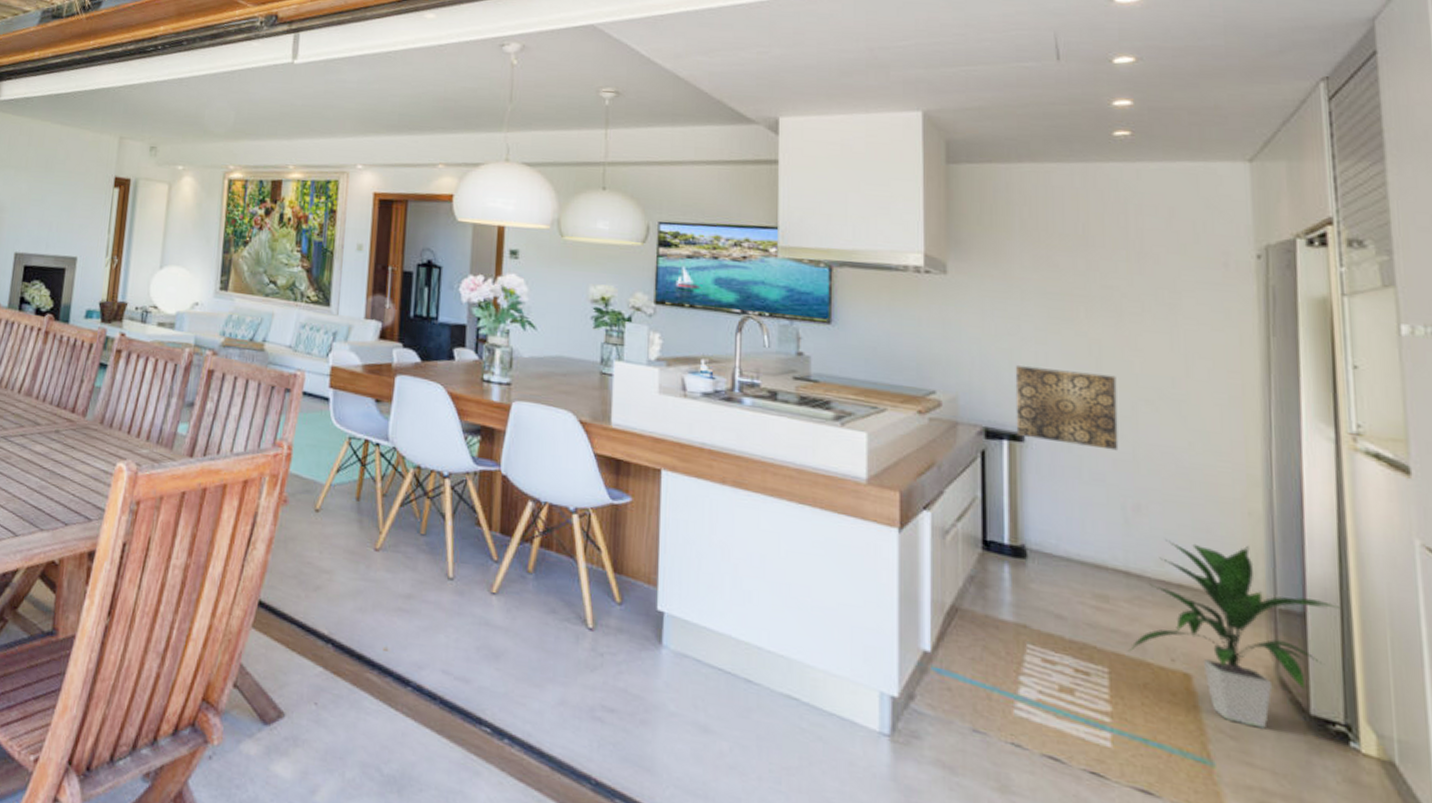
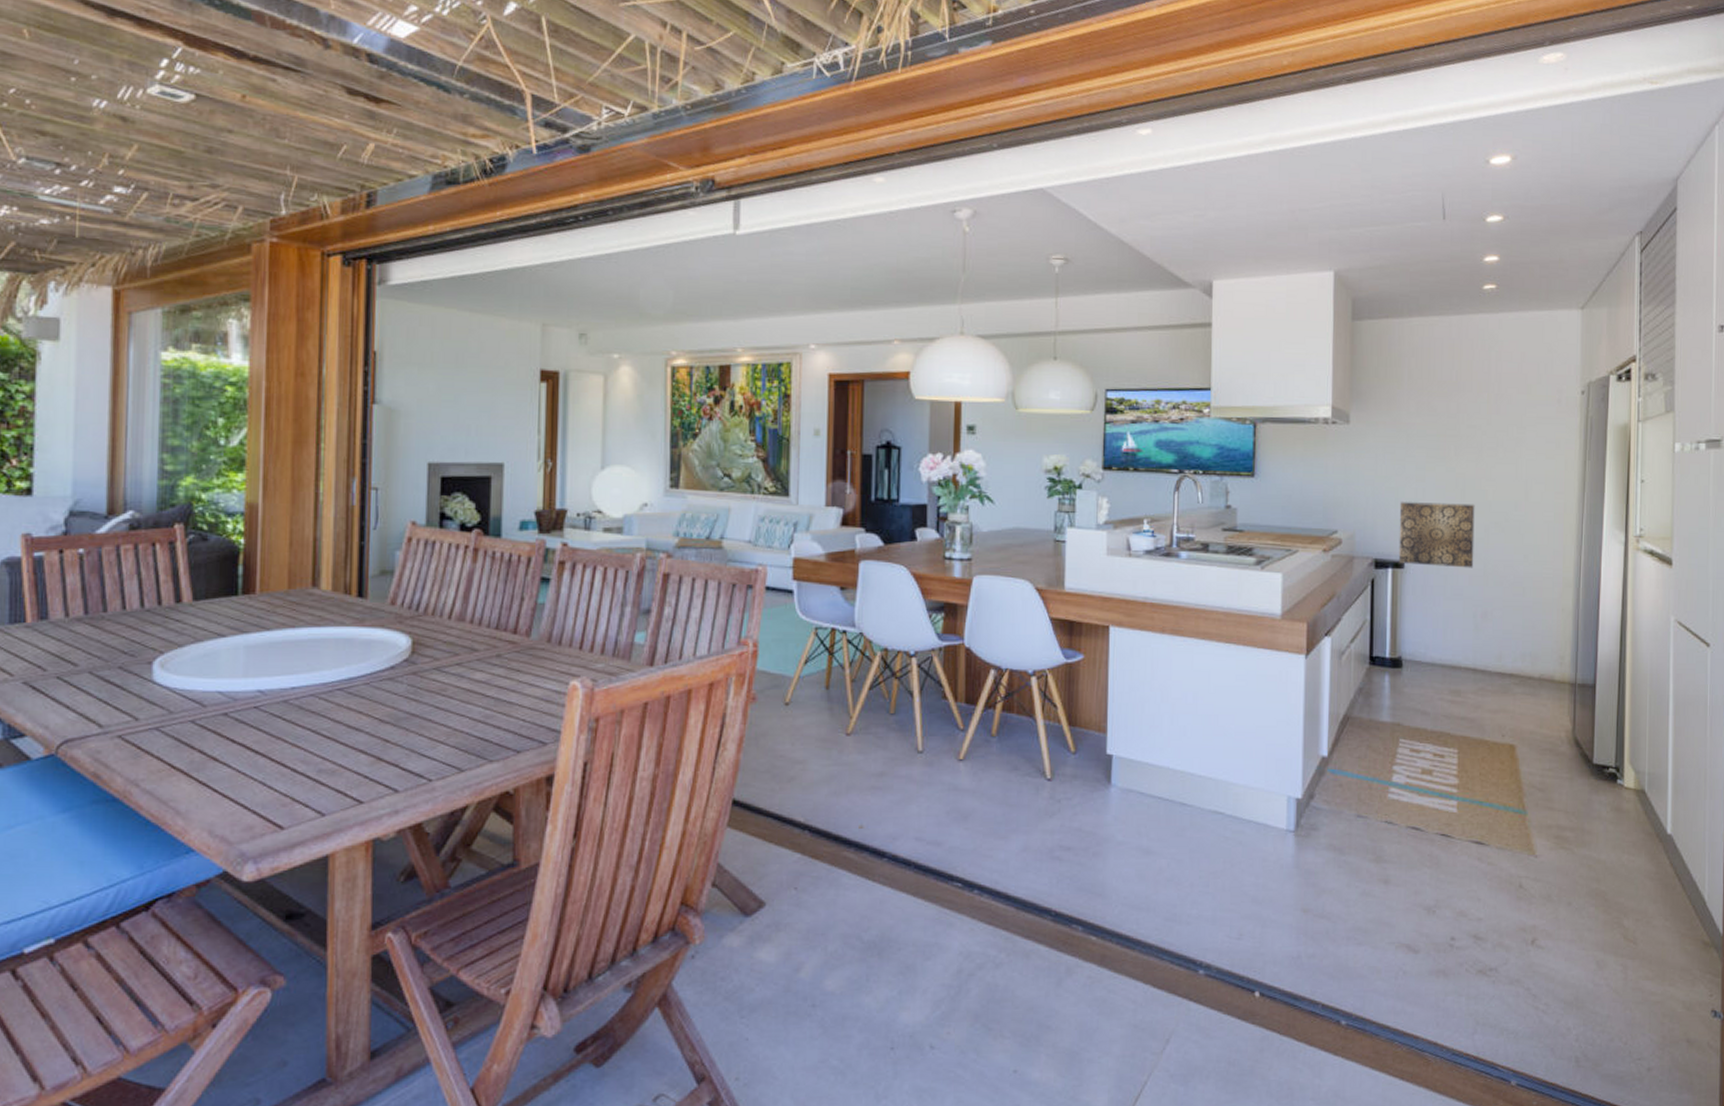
indoor plant: present [1127,540,1341,729] -> none [1471,635,1619,780]

